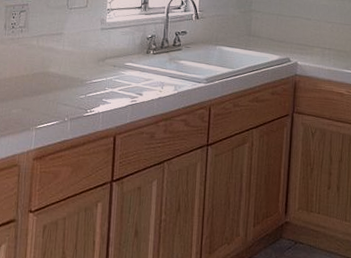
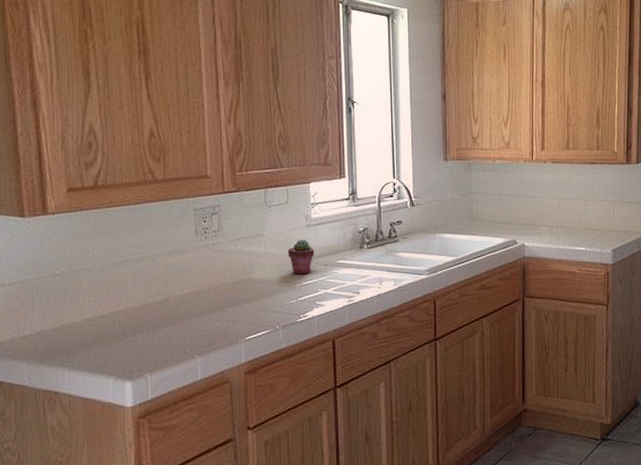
potted succulent: none [82,41,106,73] -> present [287,240,315,275]

